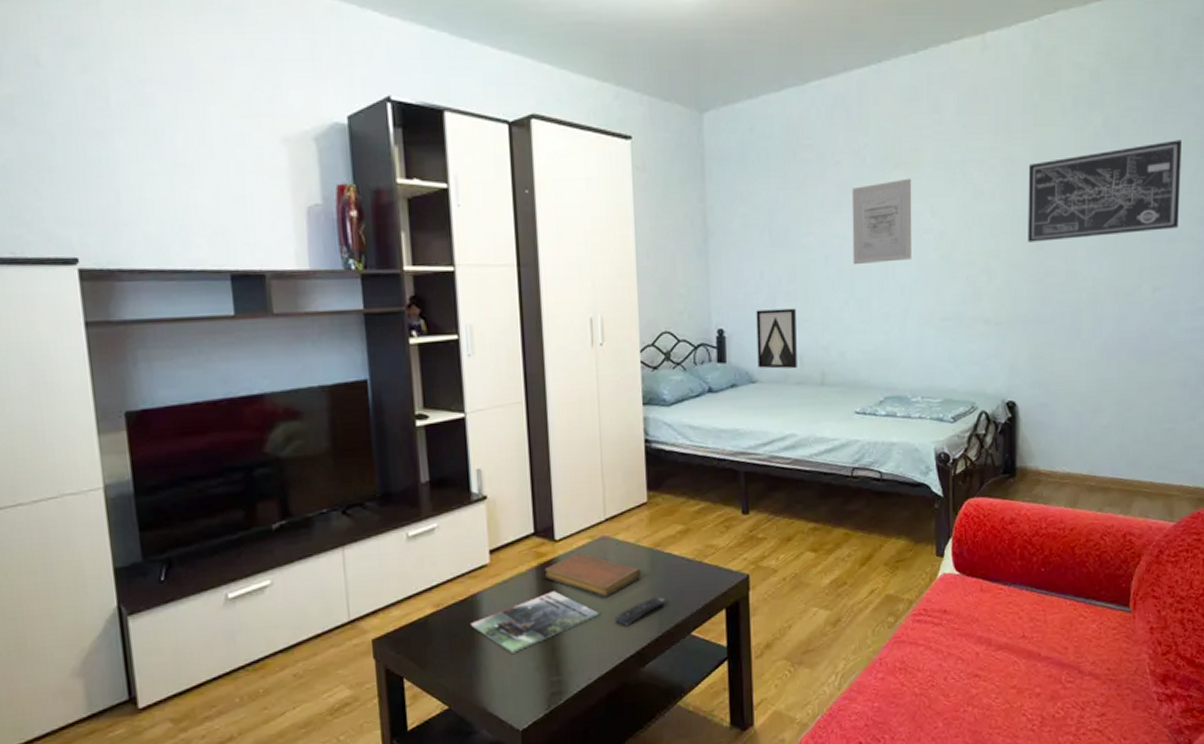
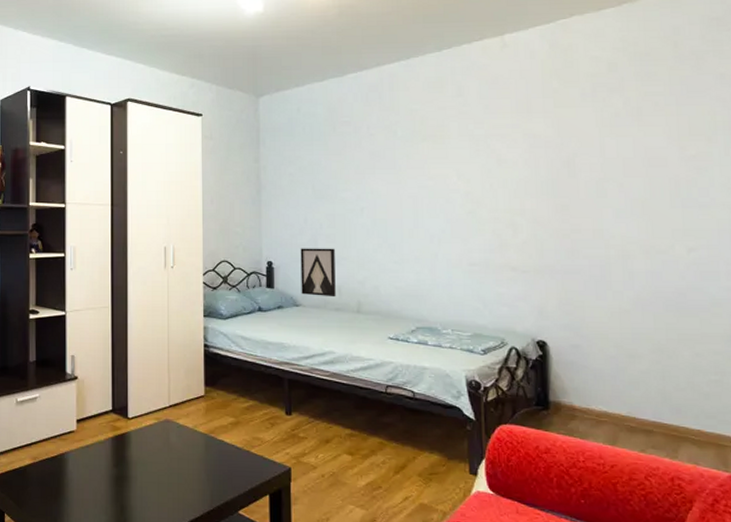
magazine: present [471,591,600,654] -> none [59,459,161,506]
notebook: present [544,552,641,597] -> none [118,430,197,470]
remote control: present [615,597,665,627] -> none [174,476,216,498]
wall art: present [851,178,912,265] -> none [384,148,440,216]
wall art: present [1028,140,1181,242] -> none [550,119,711,203]

